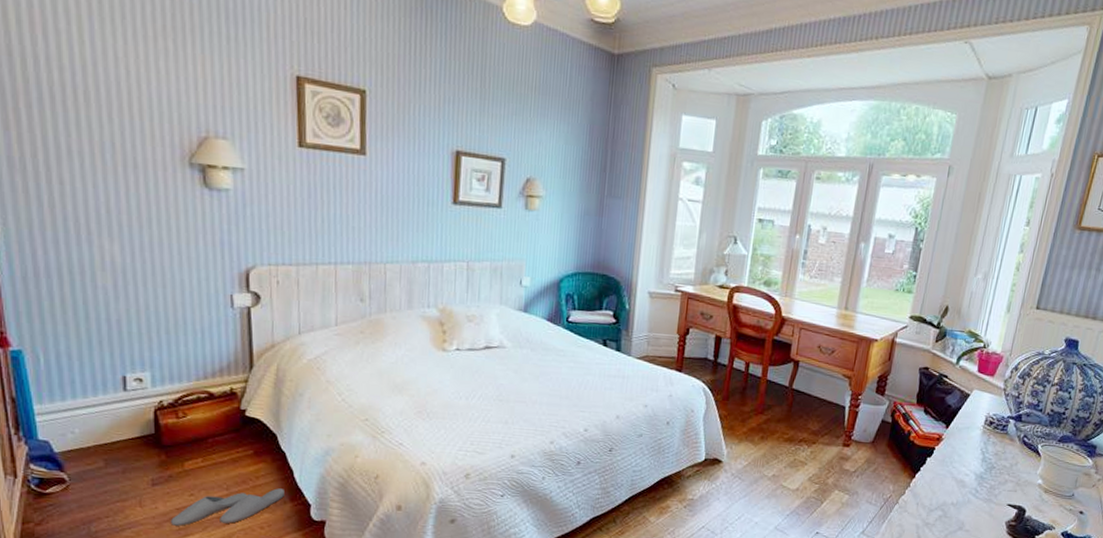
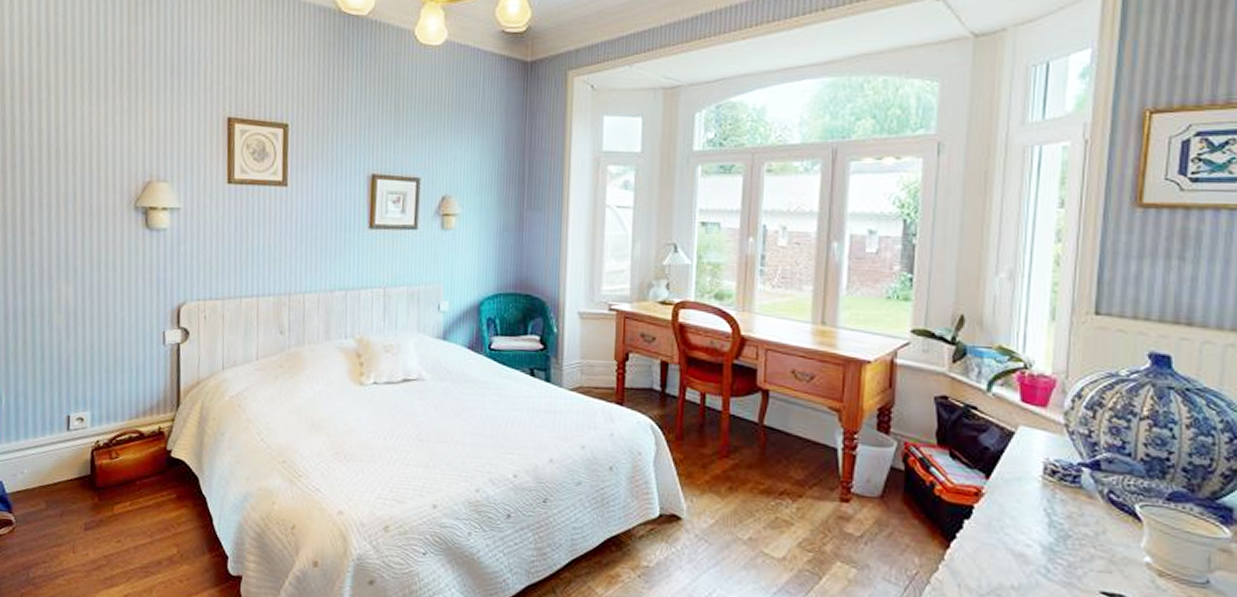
slippers: present [171,488,284,526] -> none [99,537,204,575]

